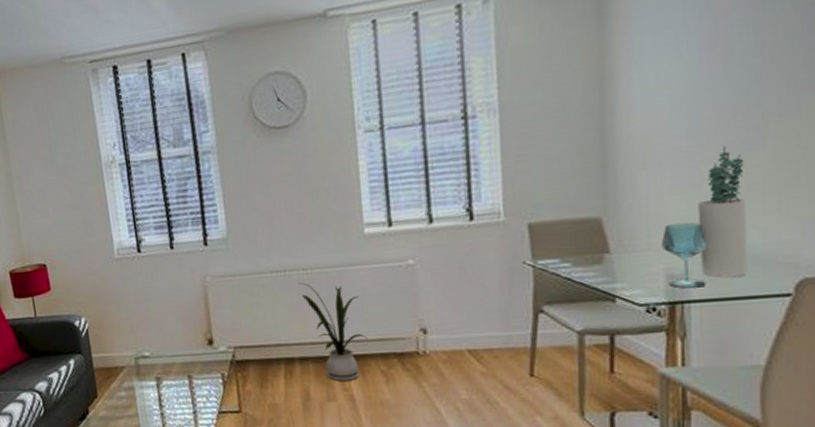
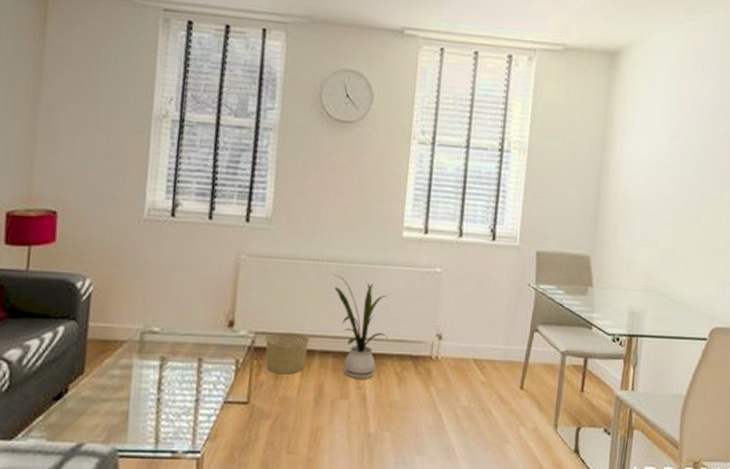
basket: none [244,343,287,384] -> present [265,332,309,375]
wine glass: present [660,222,710,289] -> none [628,269,660,325]
vase: present [698,146,749,278] -> none [652,215,688,320]

